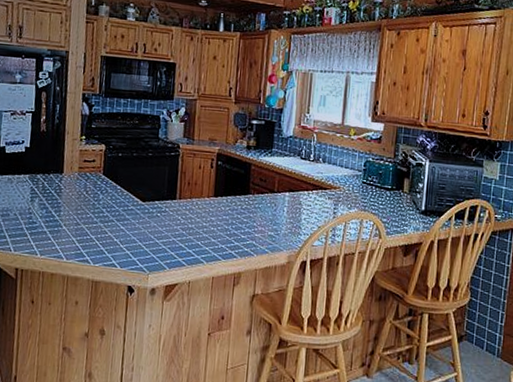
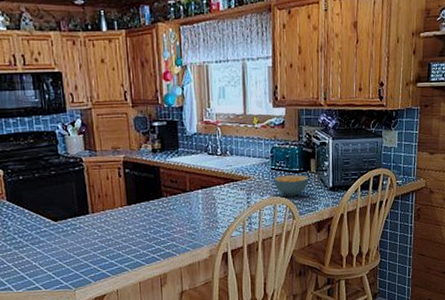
cereal bowl: none [363,191,400,214] -> present [274,175,308,196]

